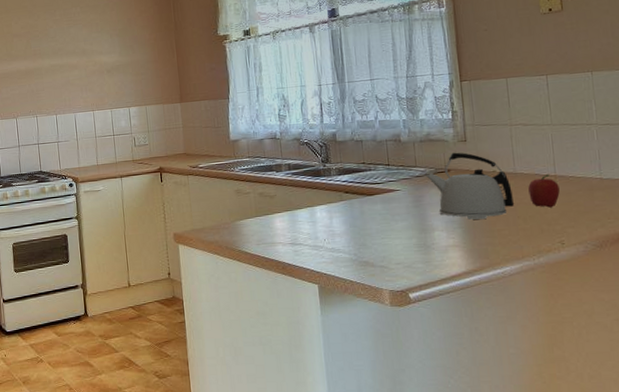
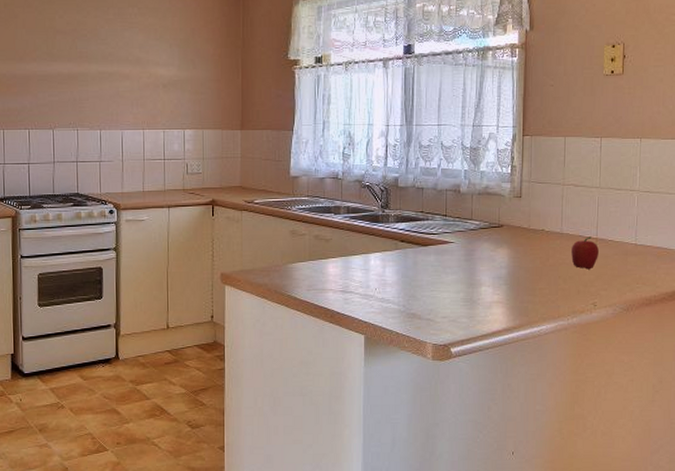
kettle: present [426,152,515,220] -> none [480,208,558,278]

